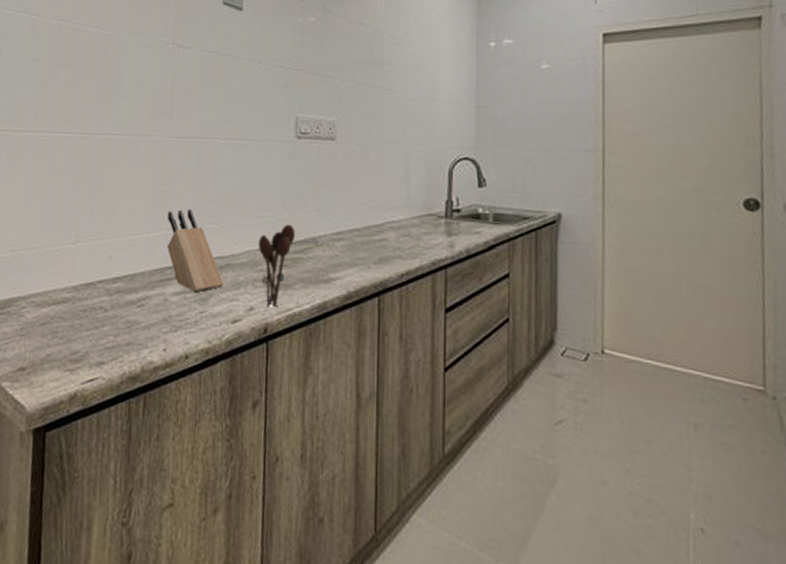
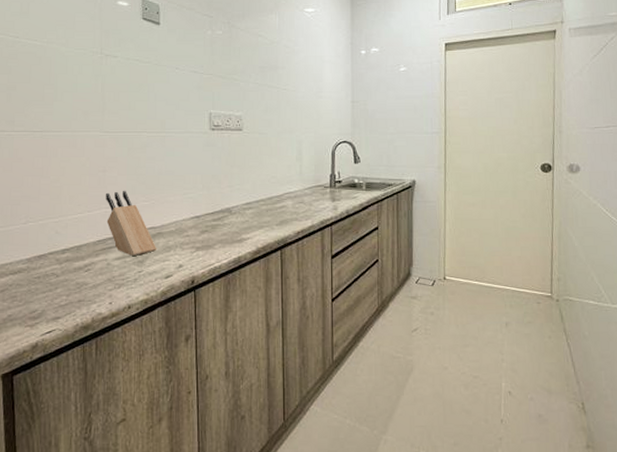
utensil holder: present [257,224,296,308] -> none [183,198,214,264]

